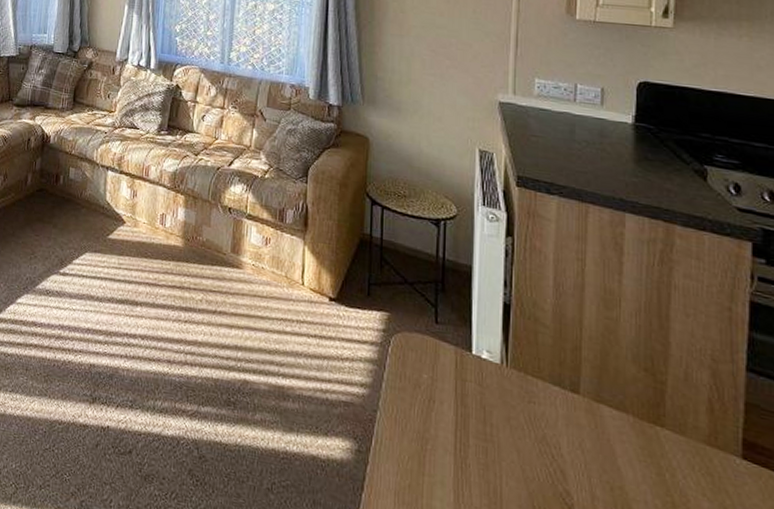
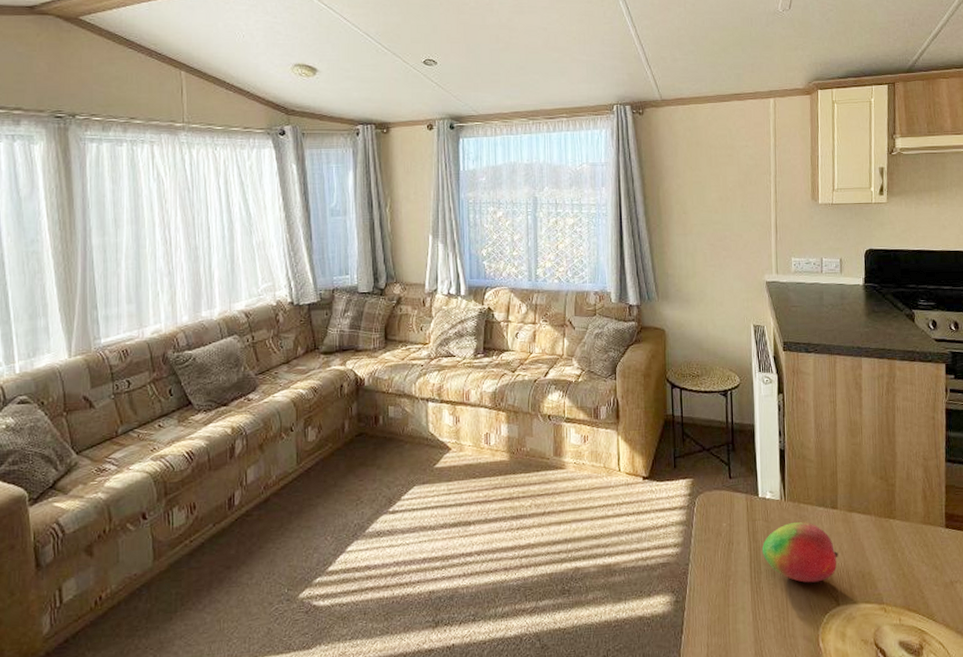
fruit: none [471,395,578,480] -> present [761,521,839,583]

